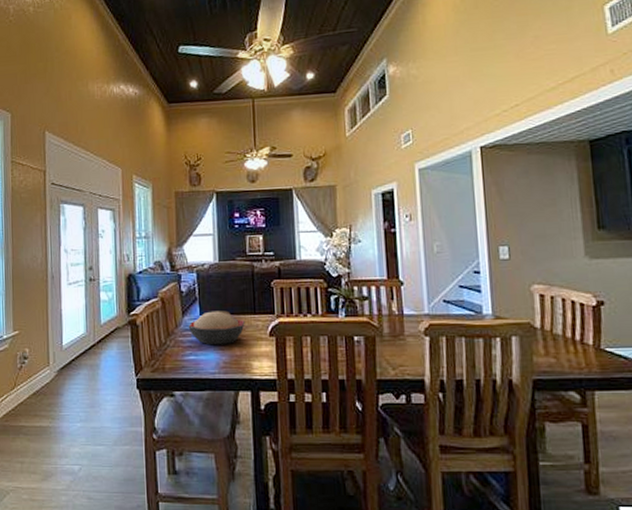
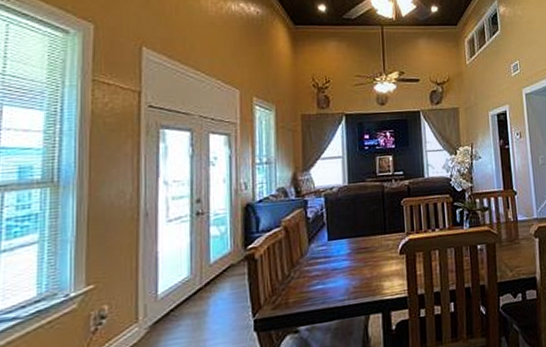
decorative bowl: present [188,310,245,345] -> none [315,233,376,272]

